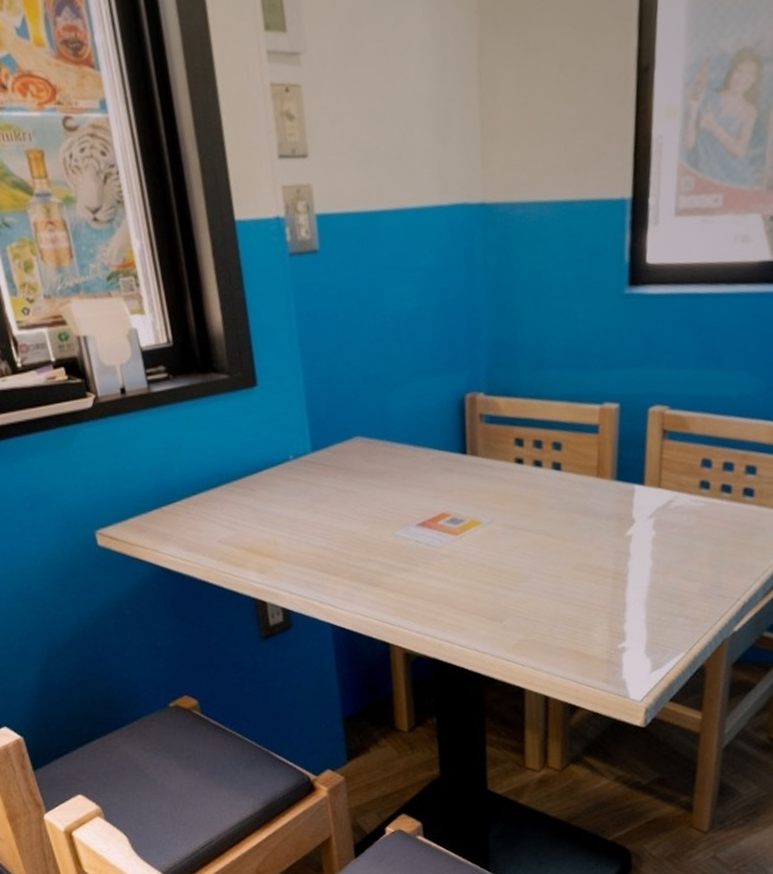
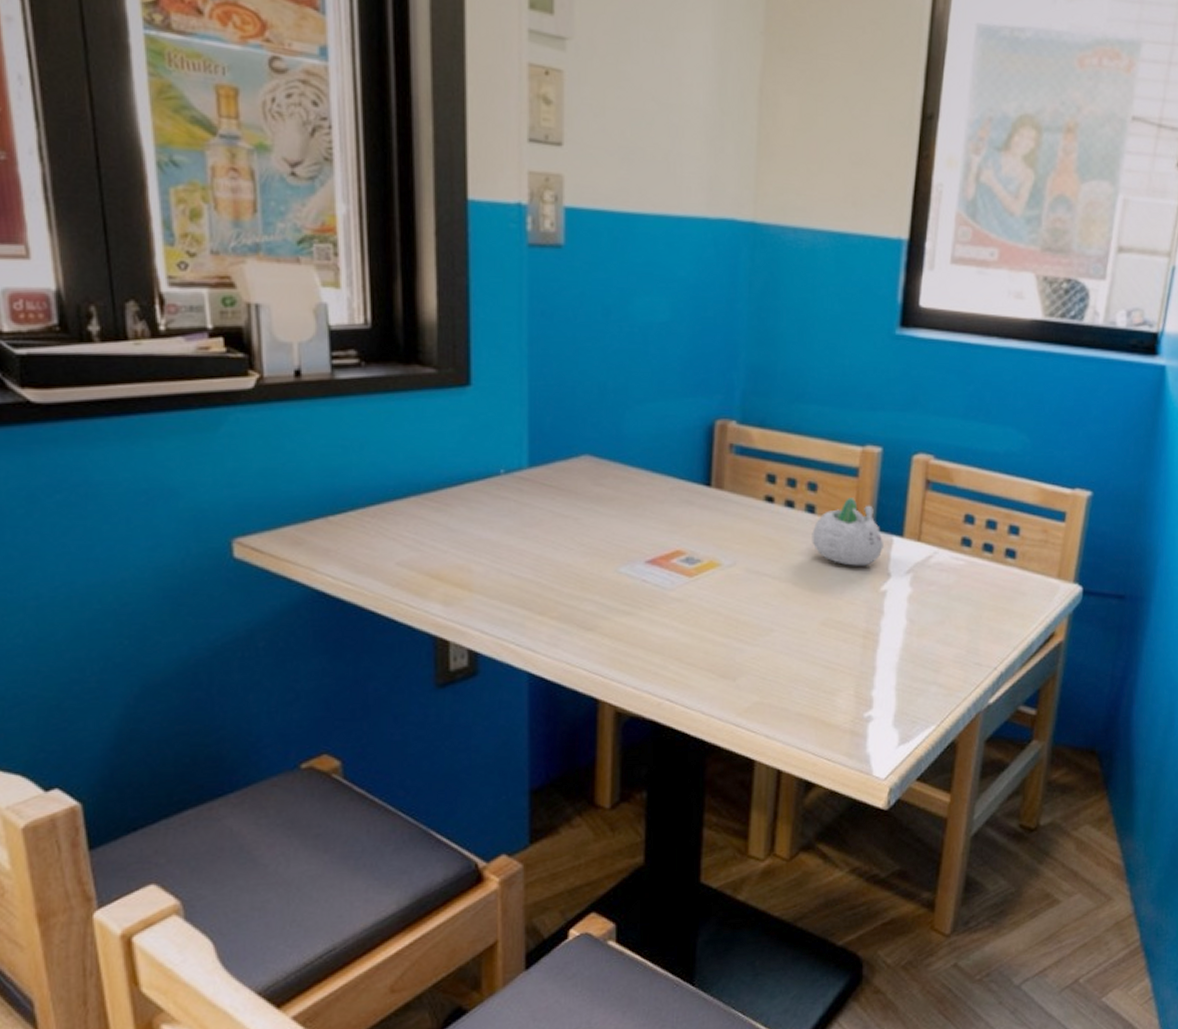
succulent planter: none [559,453,626,515] -> present [812,498,883,566]

